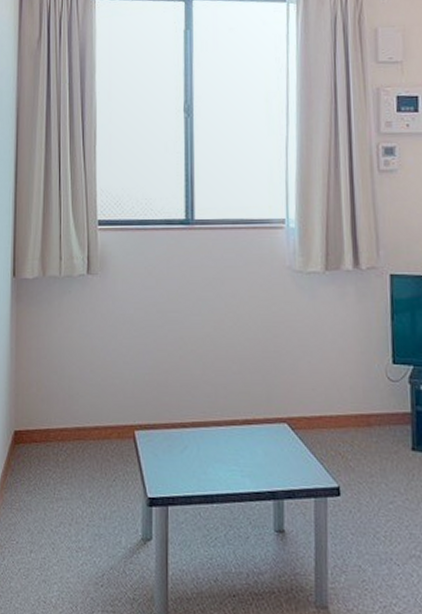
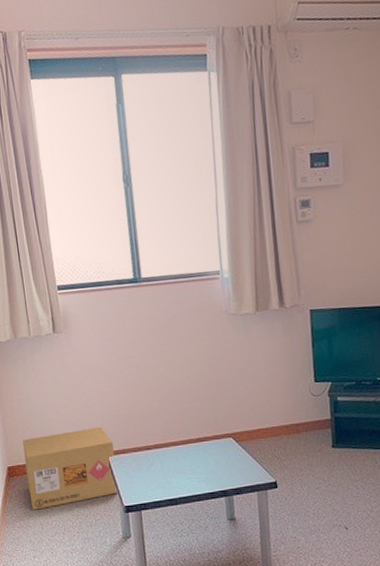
cardboard box: none [35,392,143,490] -> present [22,426,118,510]

